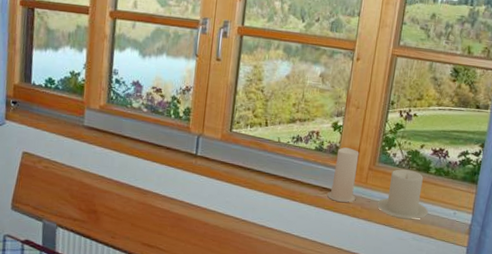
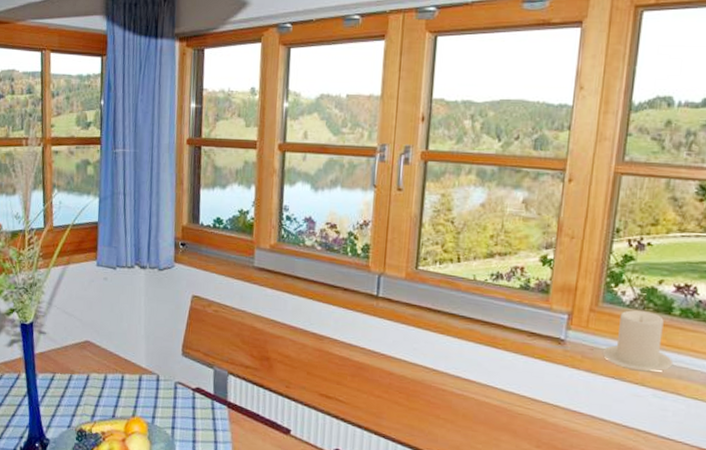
candle: present [326,147,359,203] -> none [536,285,577,351]

